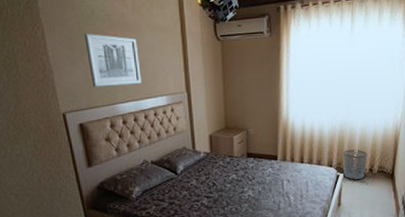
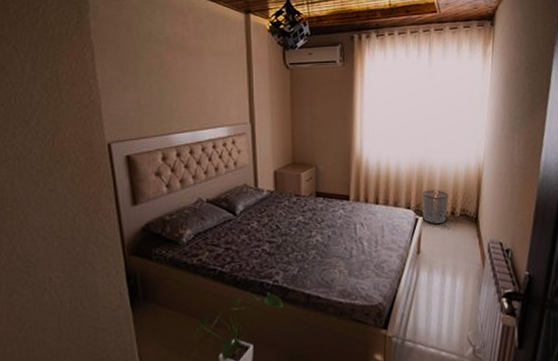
wall art: present [84,33,142,87] -> none [138,56,200,115]

